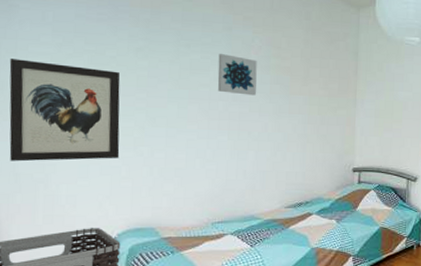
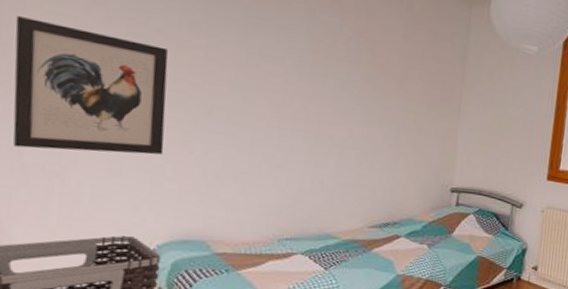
wall art: present [217,53,257,96] -> none [294,39,345,95]

